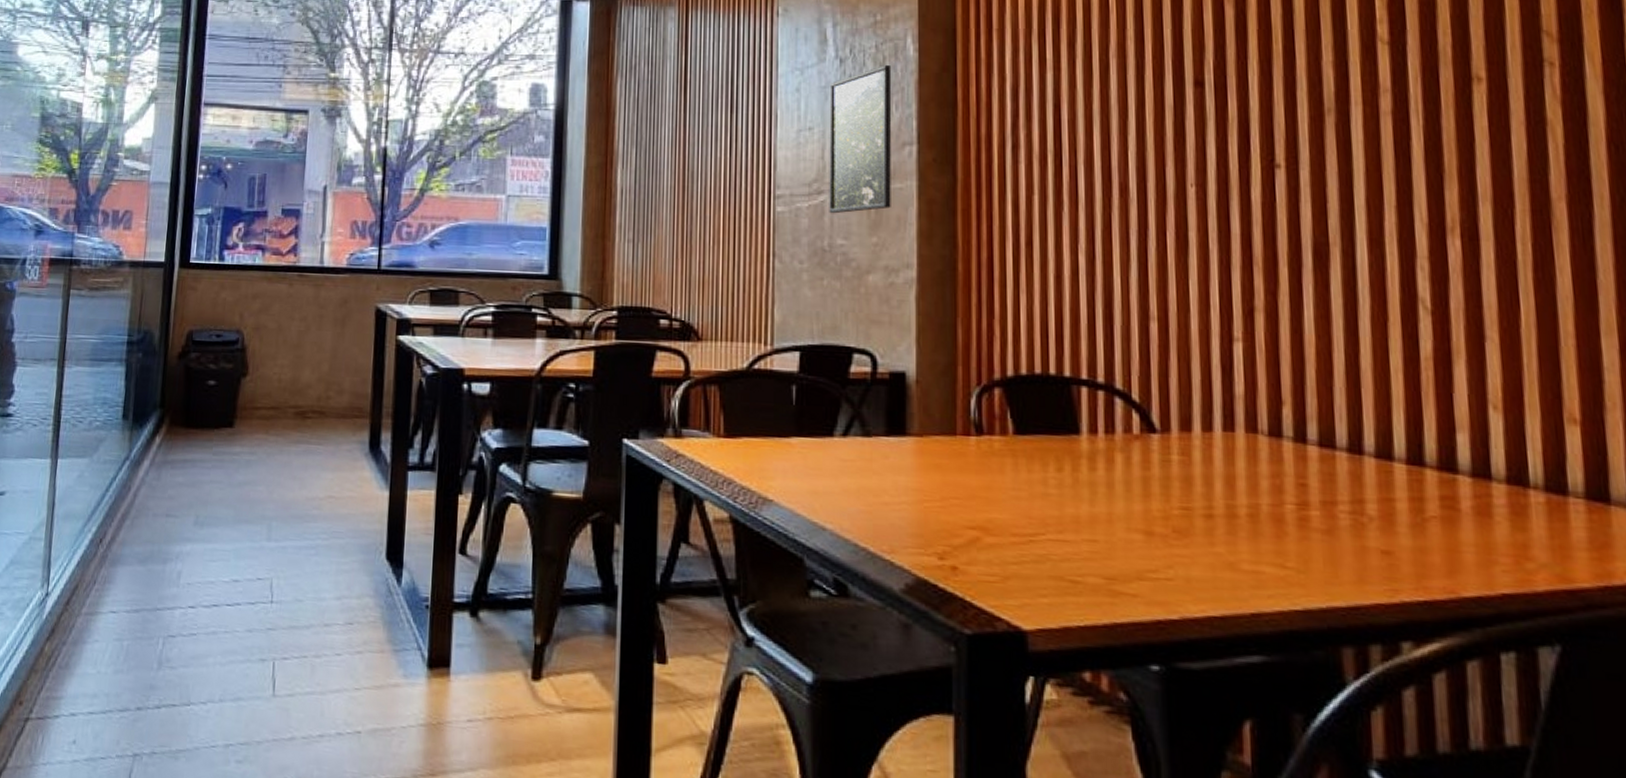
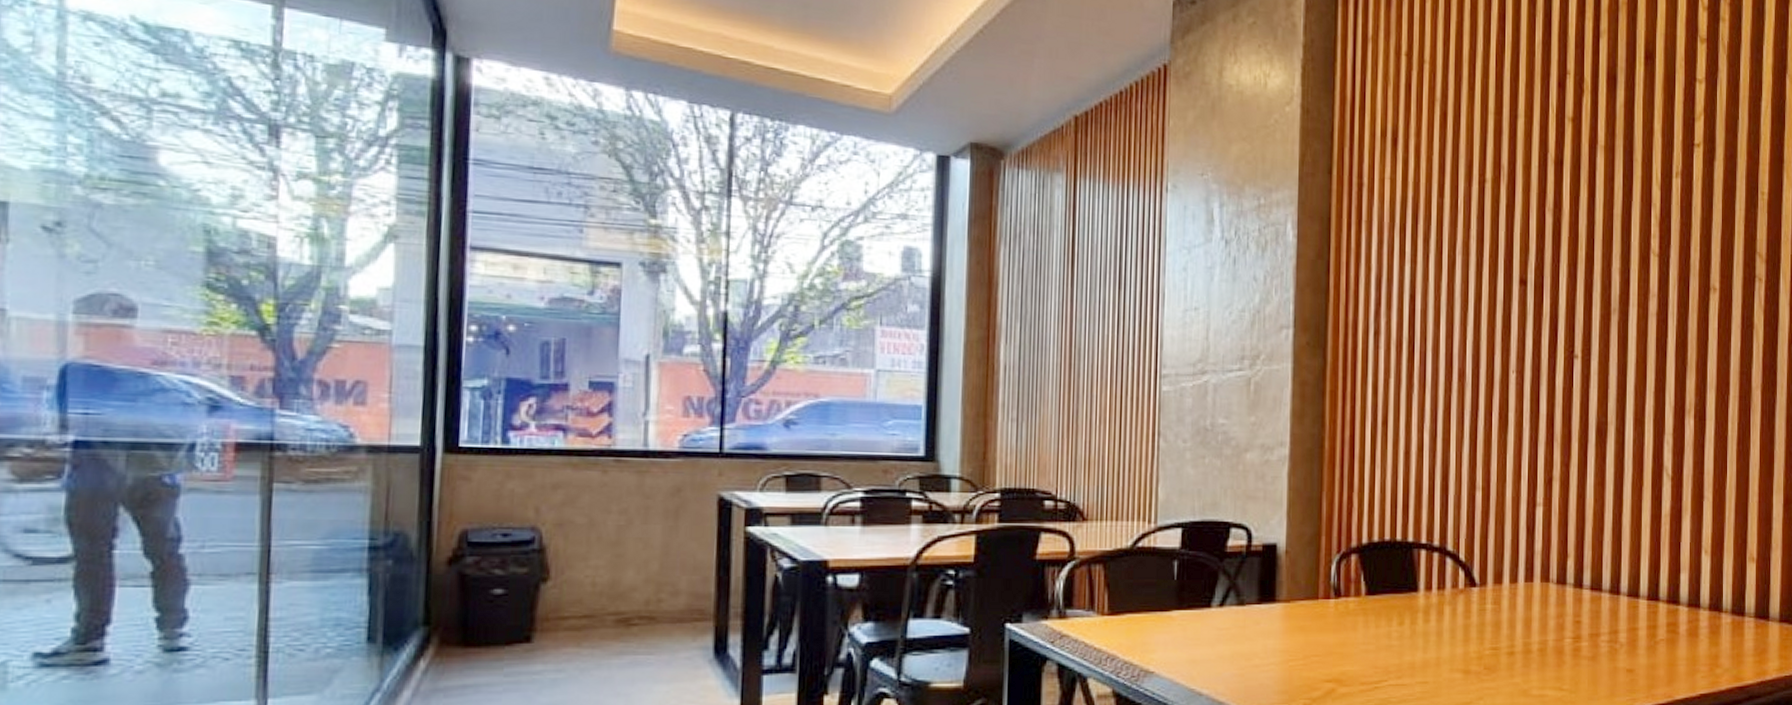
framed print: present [829,64,892,214] -> none [1212,248,1273,394]

